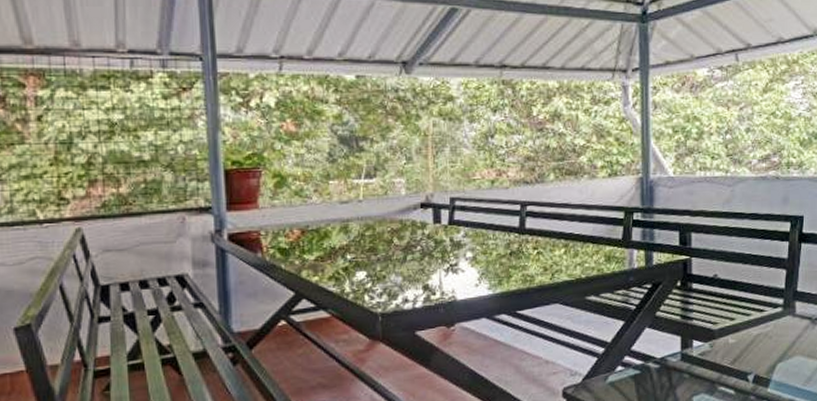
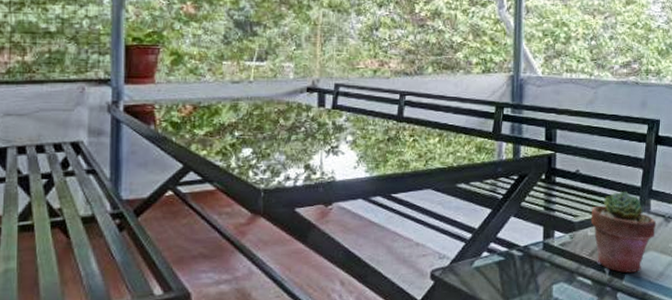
potted succulent: none [731,295,803,381] -> present [590,192,657,274]

